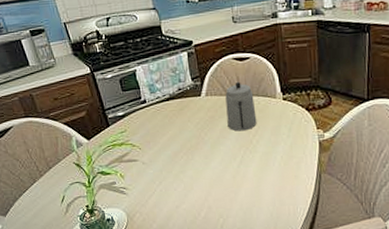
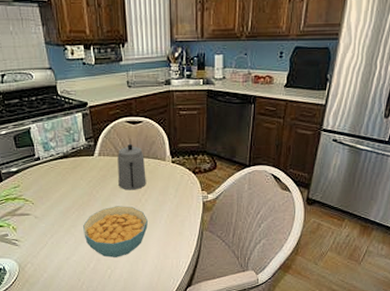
cereal bowl: none [192,148,261,205] -> present [83,206,148,257]

